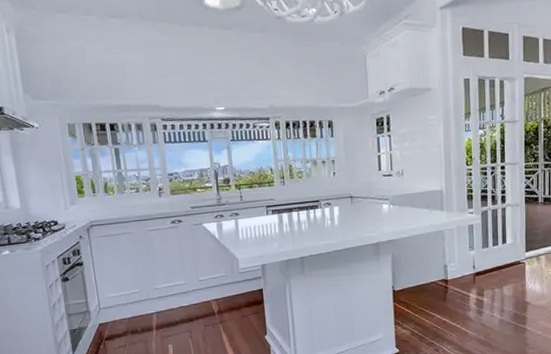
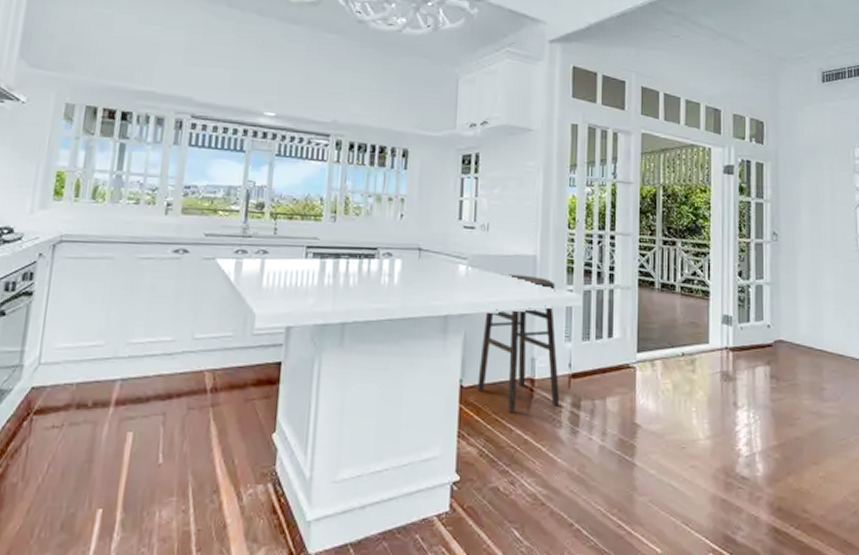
stool: none [405,205,468,305] -> present [477,274,560,413]

